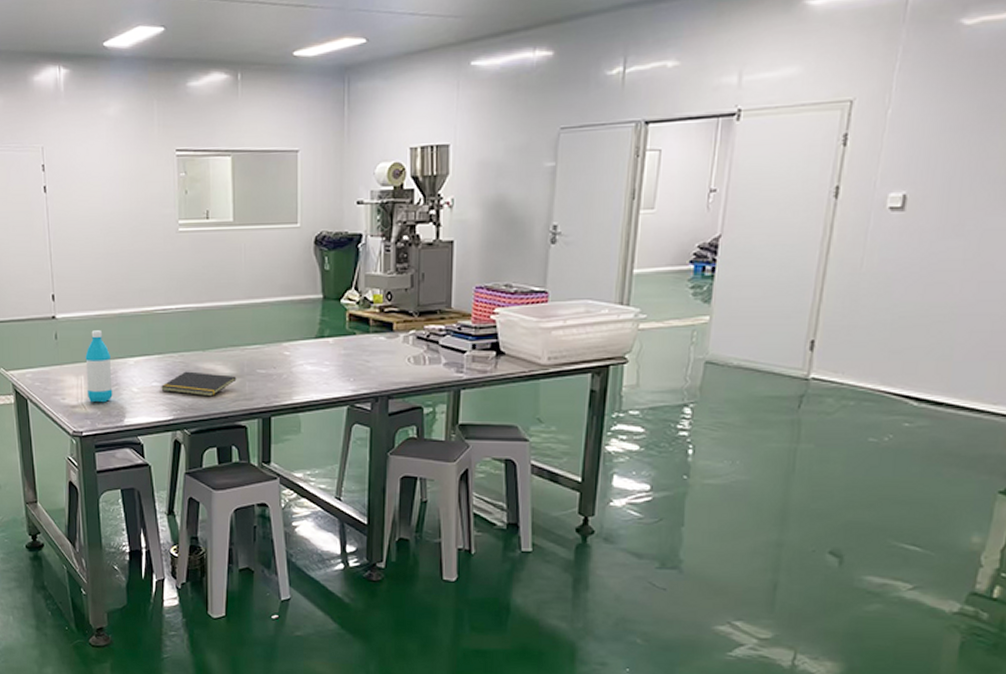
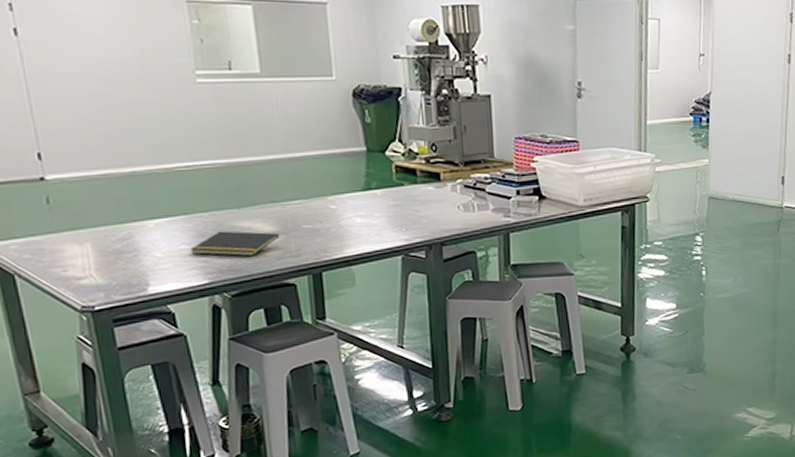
water bottle: present [85,330,113,403] -> none [90,191,131,273]

